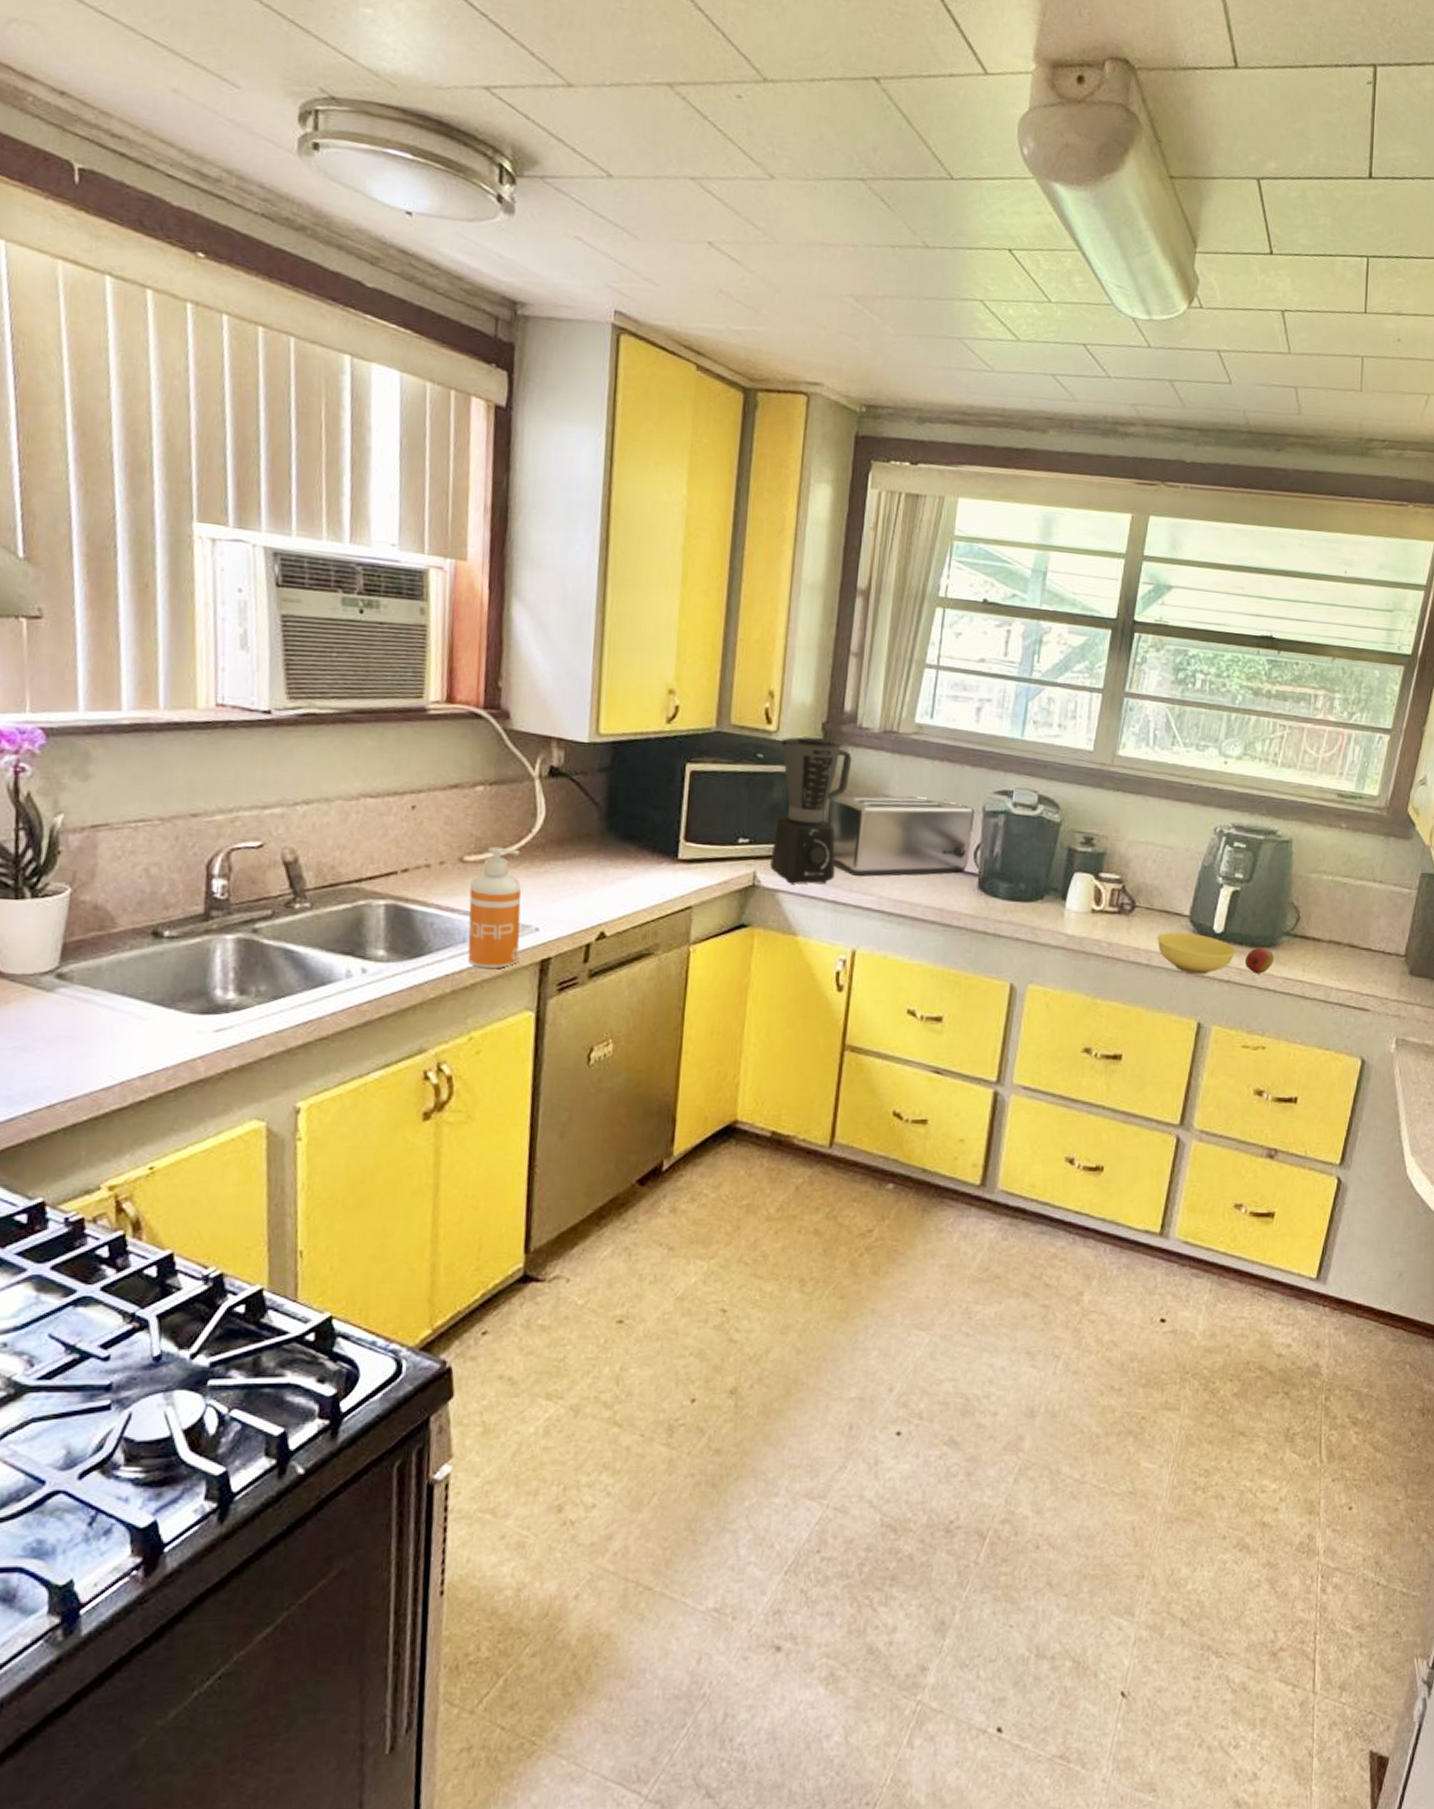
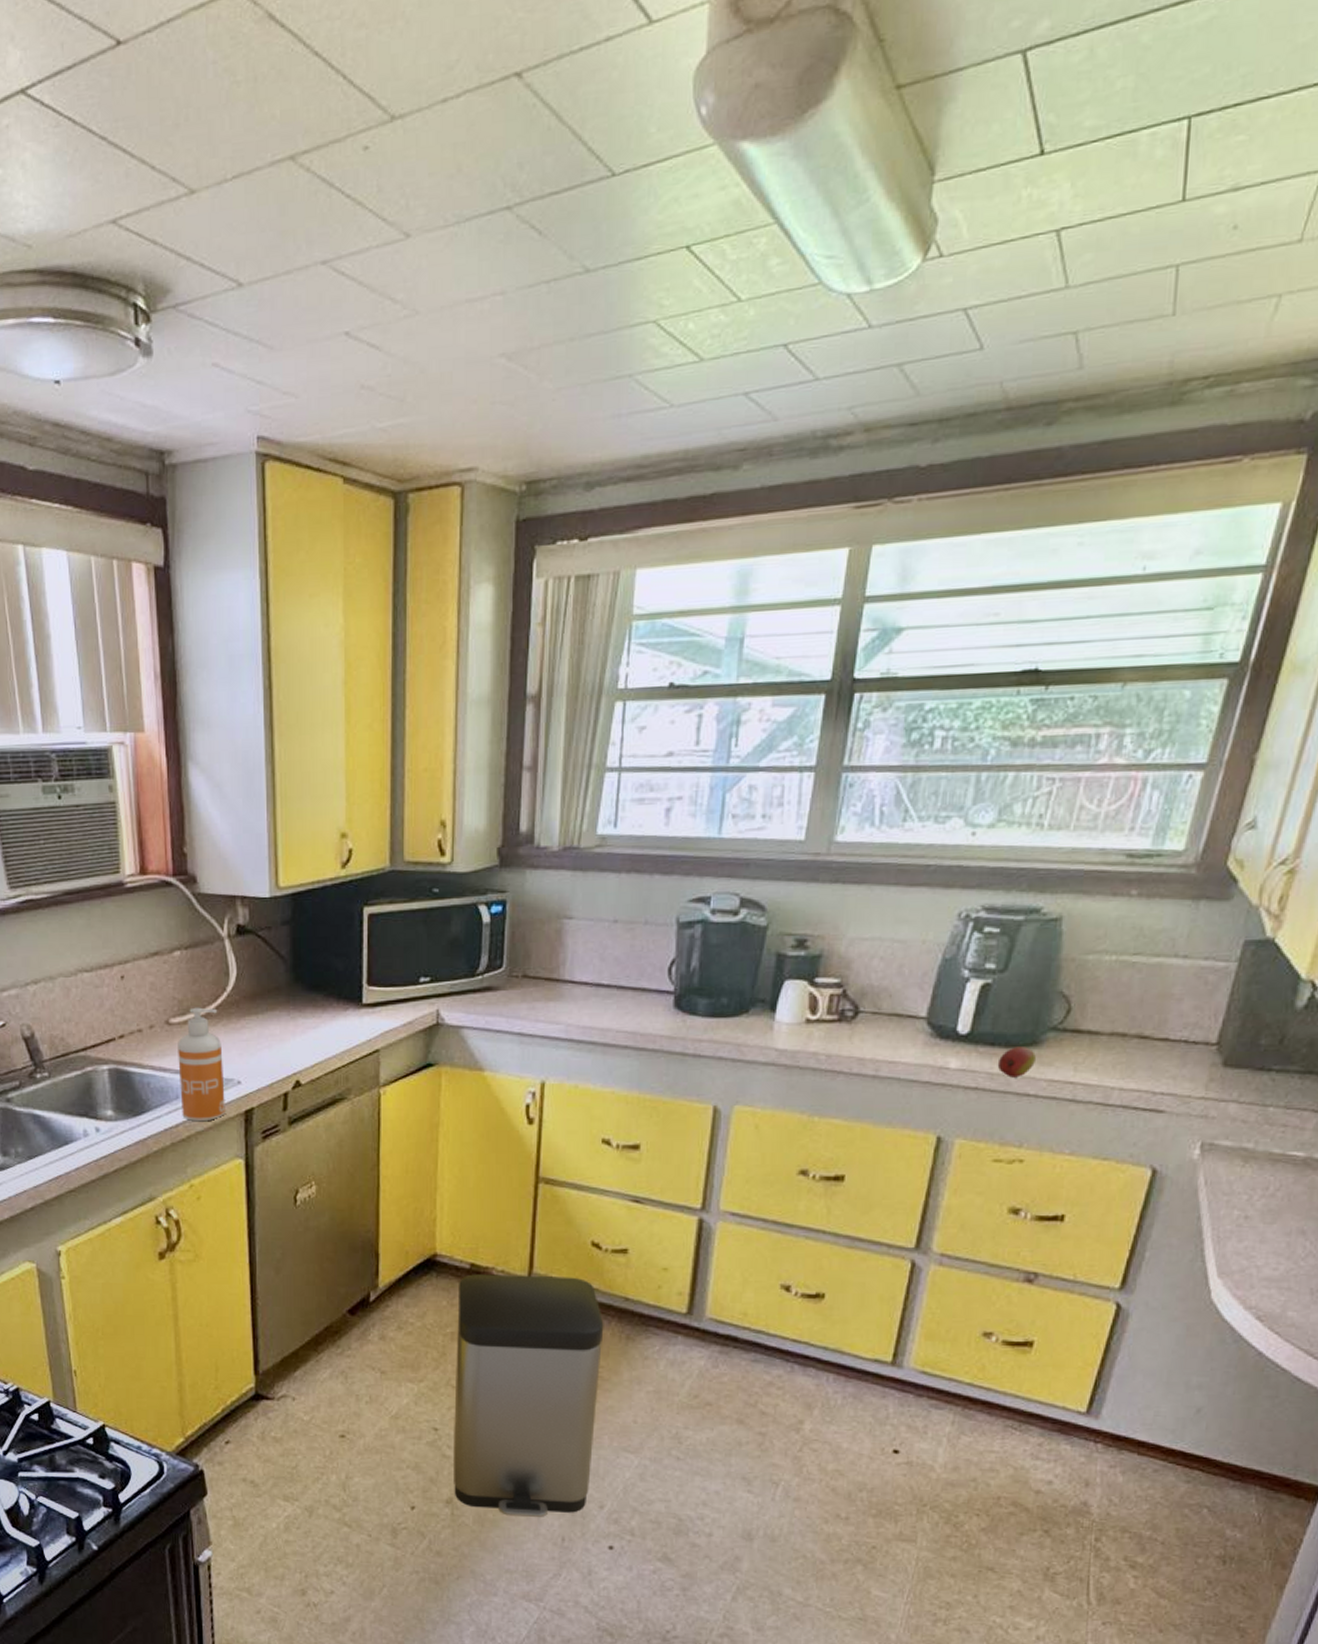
pedal bin: none [739,1143,902,1404] -> present [454,1274,604,1517]
blender: present [770,736,852,884] -> none [453,864,531,1019]
toaster: present [828,795,973,877] -> none [509,914,665,1006]
bowl: present [1157,932,1236,975] -> none [886,1037,986,1083]

